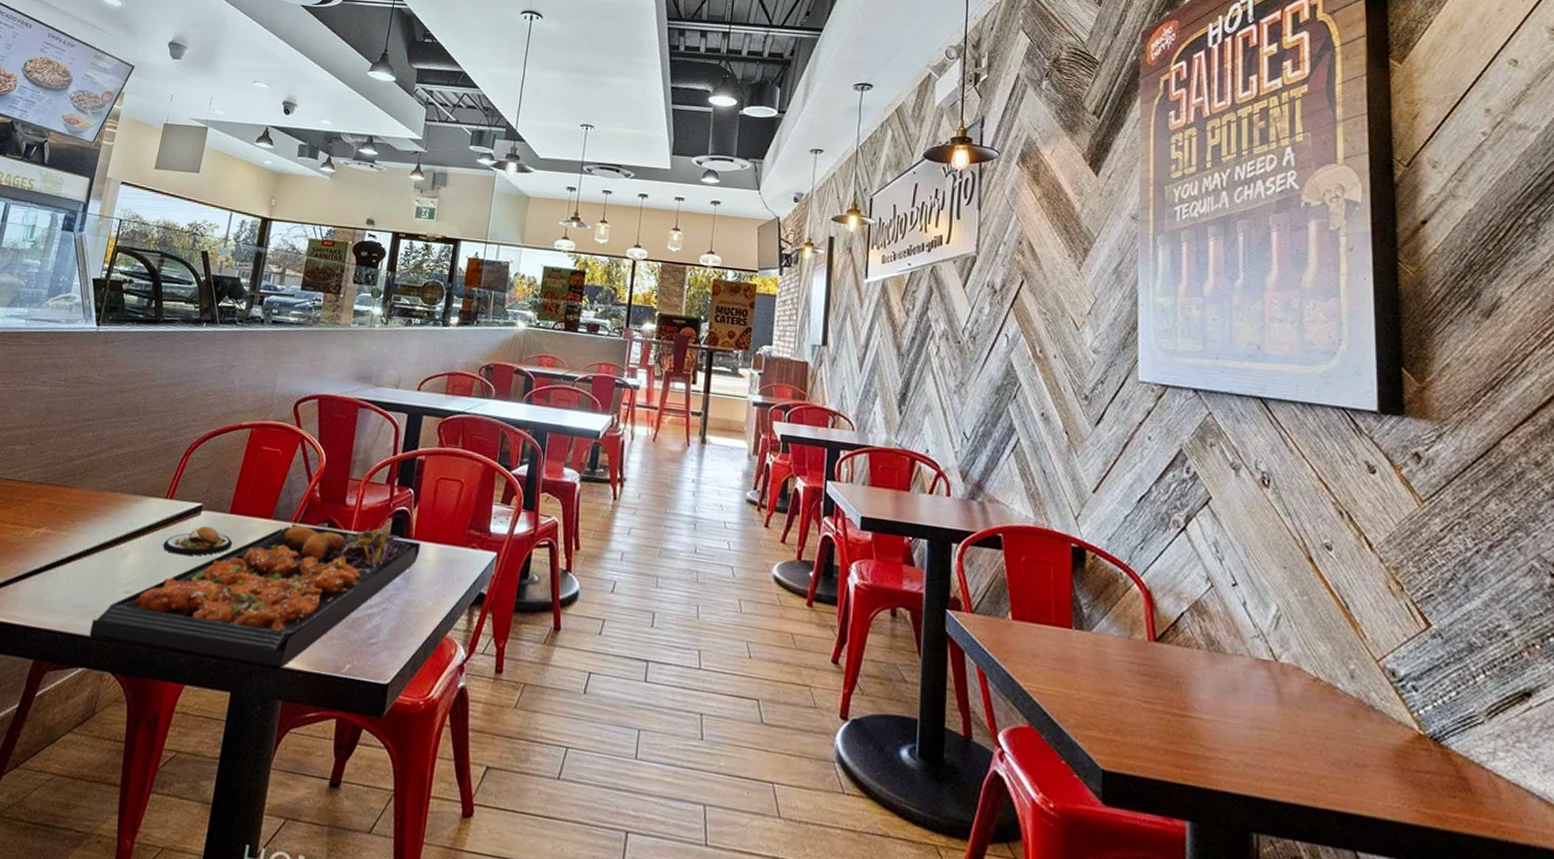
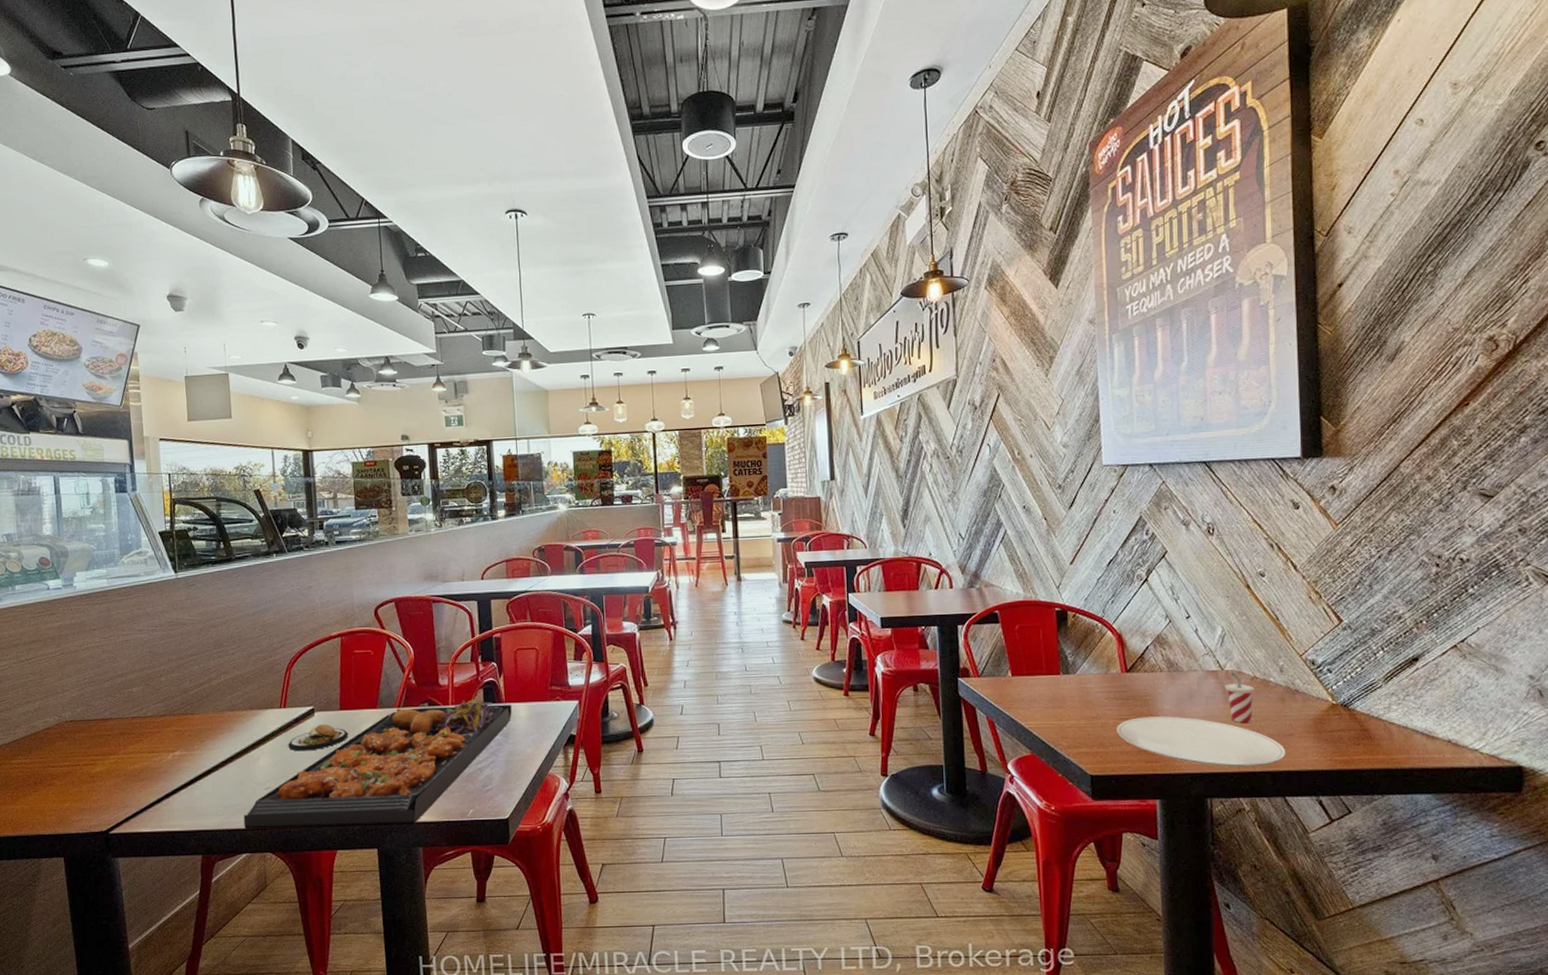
plate: none [1139,703,1358,802] -> present [1117,716,1286,767]
beverage cup: none [1279,666,1318,740] -> present [1225,672,1255,724]

